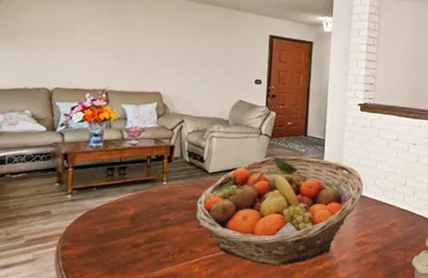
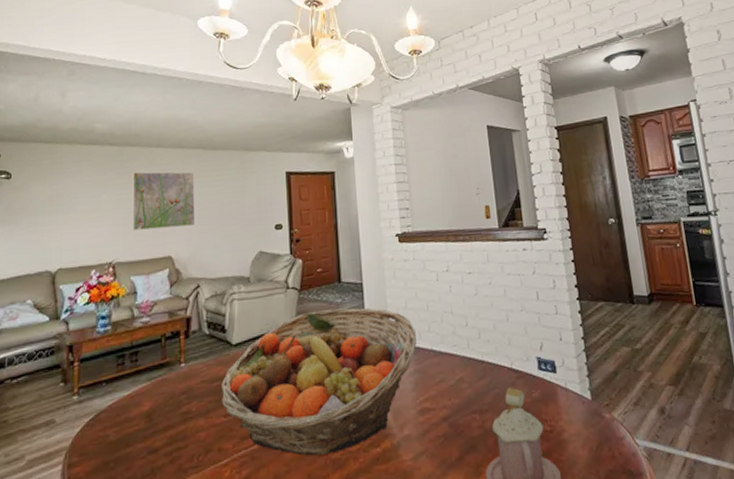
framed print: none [125,12,186,69] -> present [132,171,195,230]

